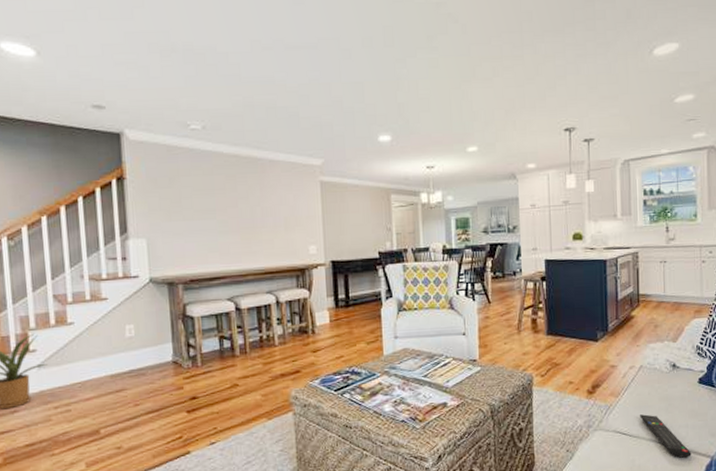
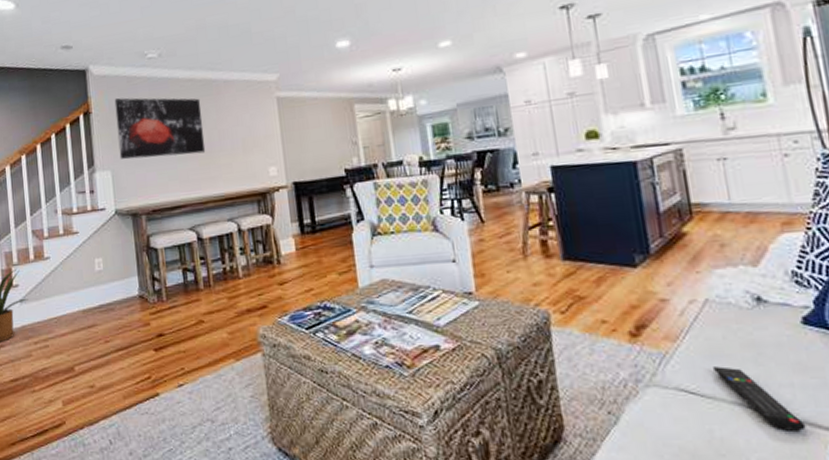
wall art: none [152,166,248,229] -> present [114,97,206,160]

